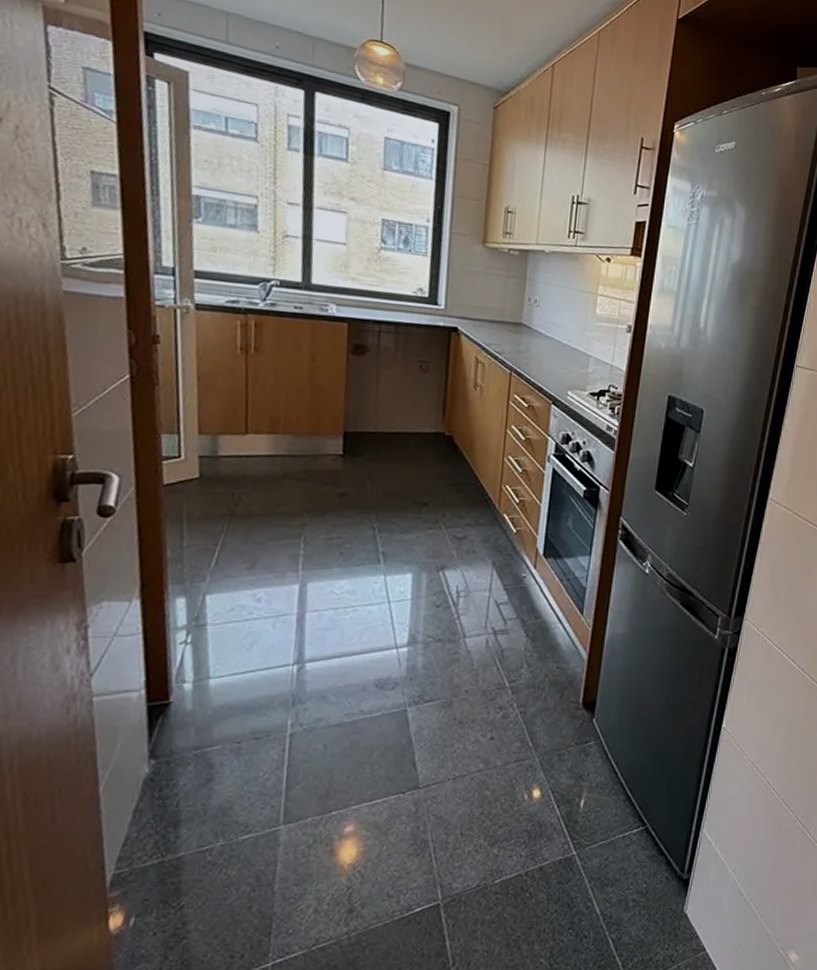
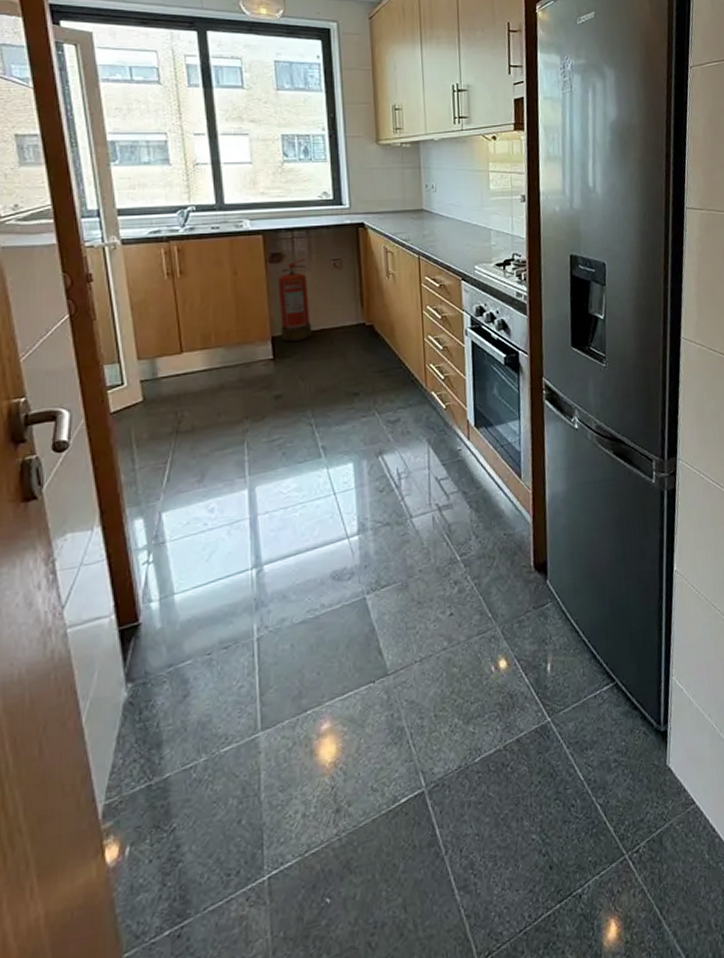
fire extinguisher: none [354,355,391,441] -> present [278,259,312,342]

